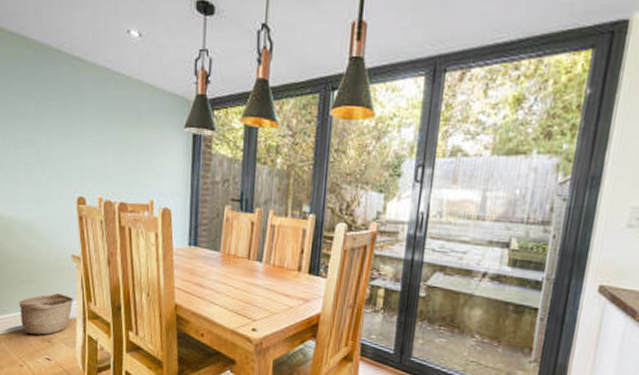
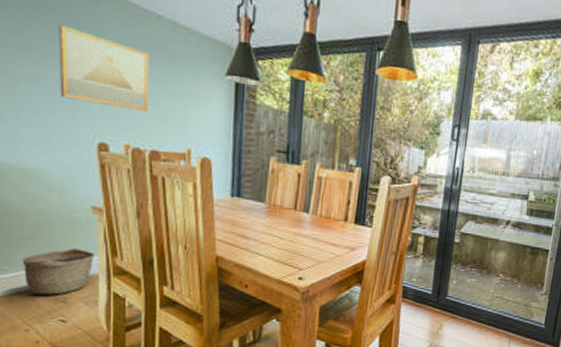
wall art: none [49,93,120,166] -> present [59,25,150,111]

